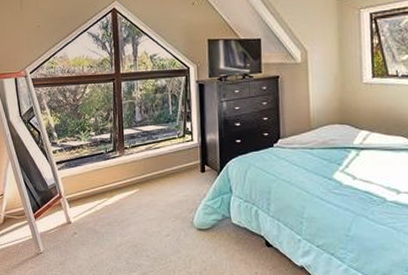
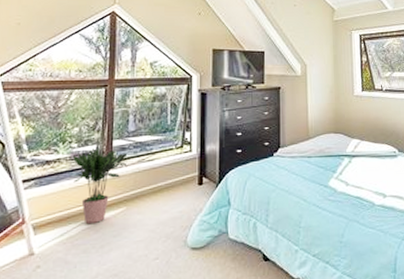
potted plant: none [91,136,137,201] -> present [72,148,128,224]

